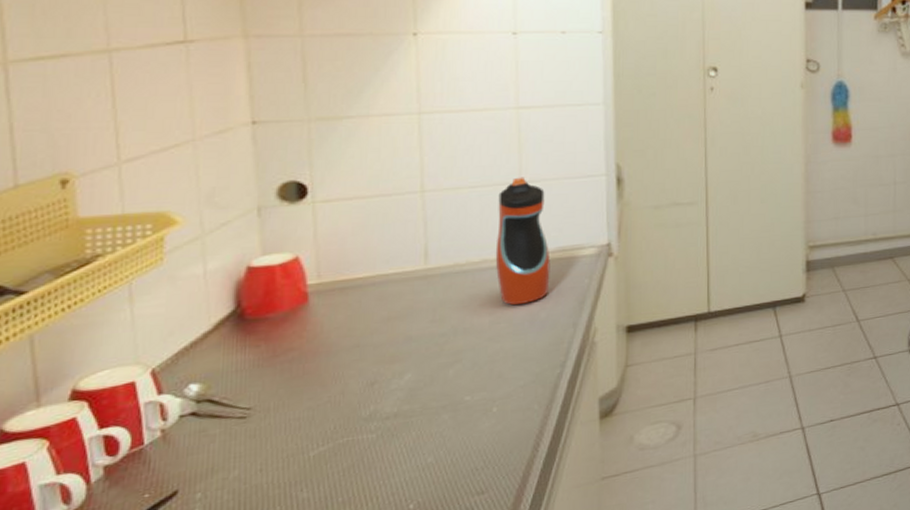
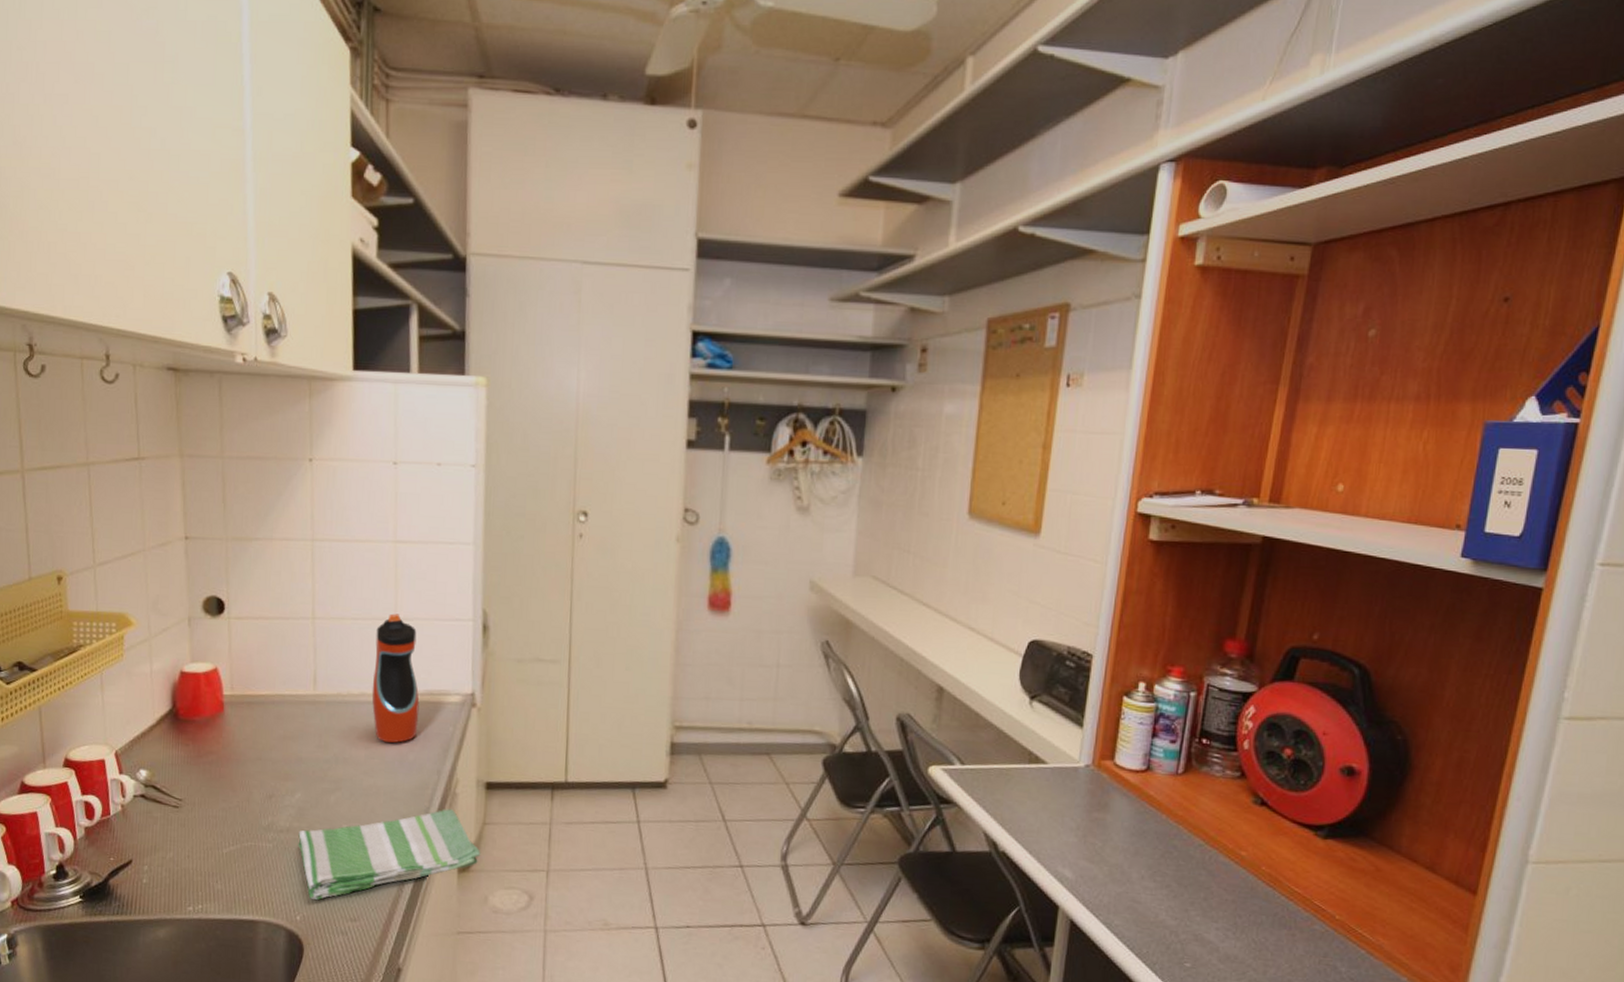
dish towel: none [409,358,624,483] -> present [298,809,481,900]

